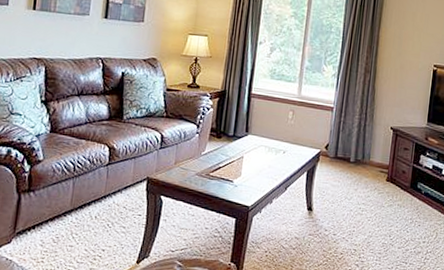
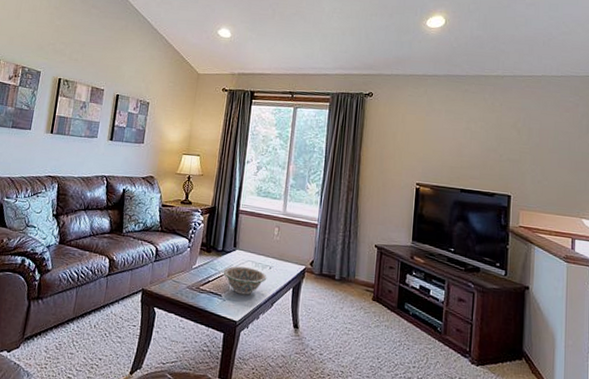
decorative bowl: none [234,151,281,180] -> present [223,266,267,295]

